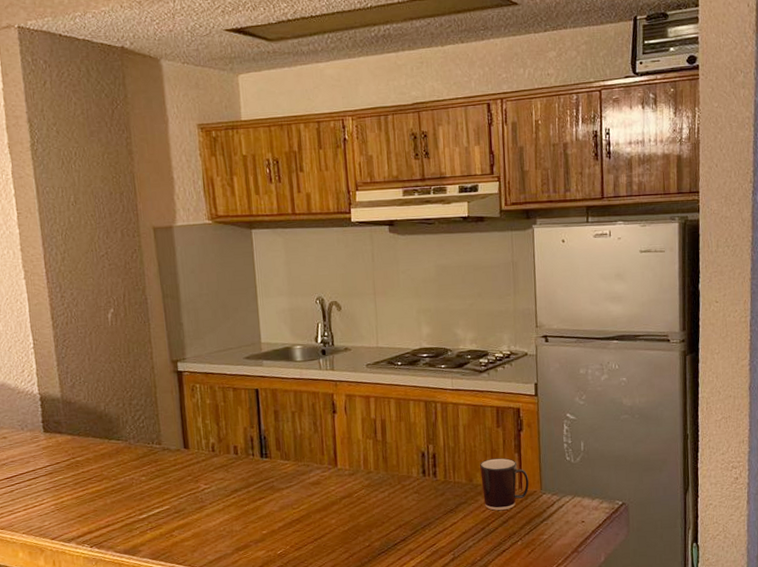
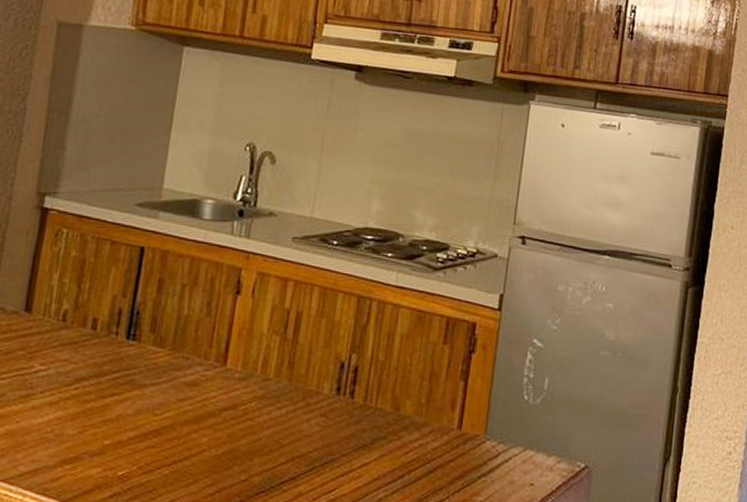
mug: present [479,458,529,511] -> none [409,383,473,456]

